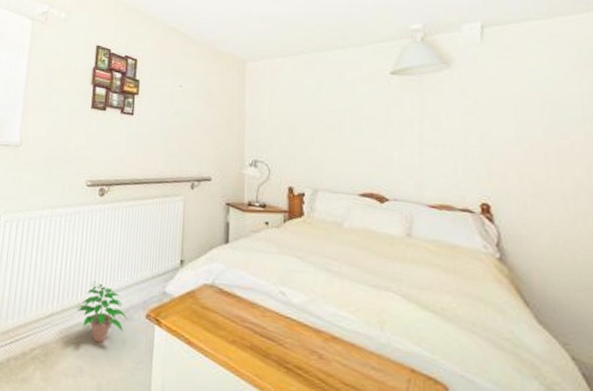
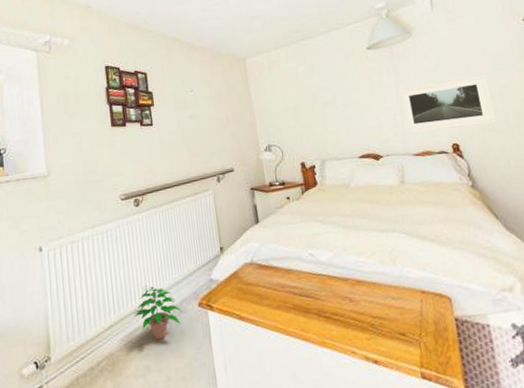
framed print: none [423,126,545,188] -> present [399,74,496,133]

